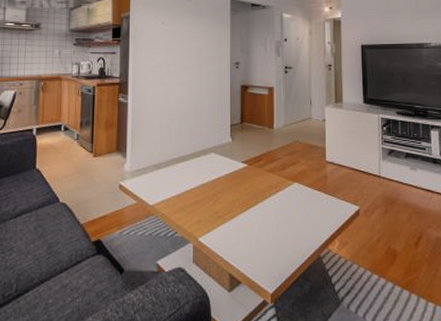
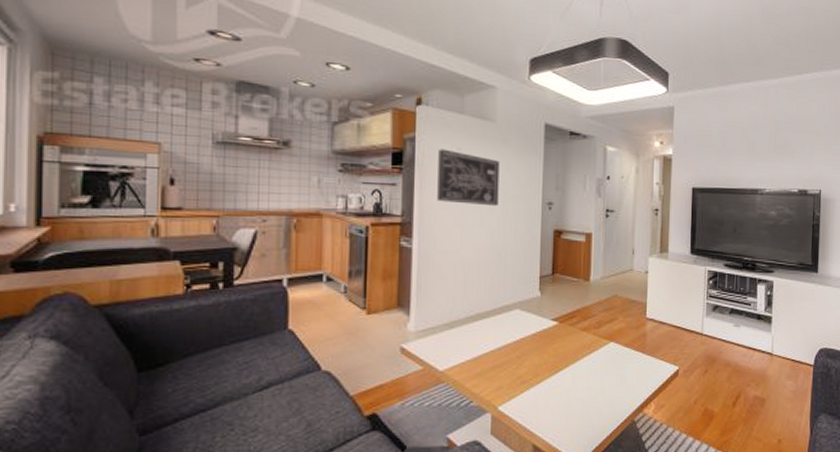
wall art: none [147,23,195,68] -> present [437,148,500,207]

